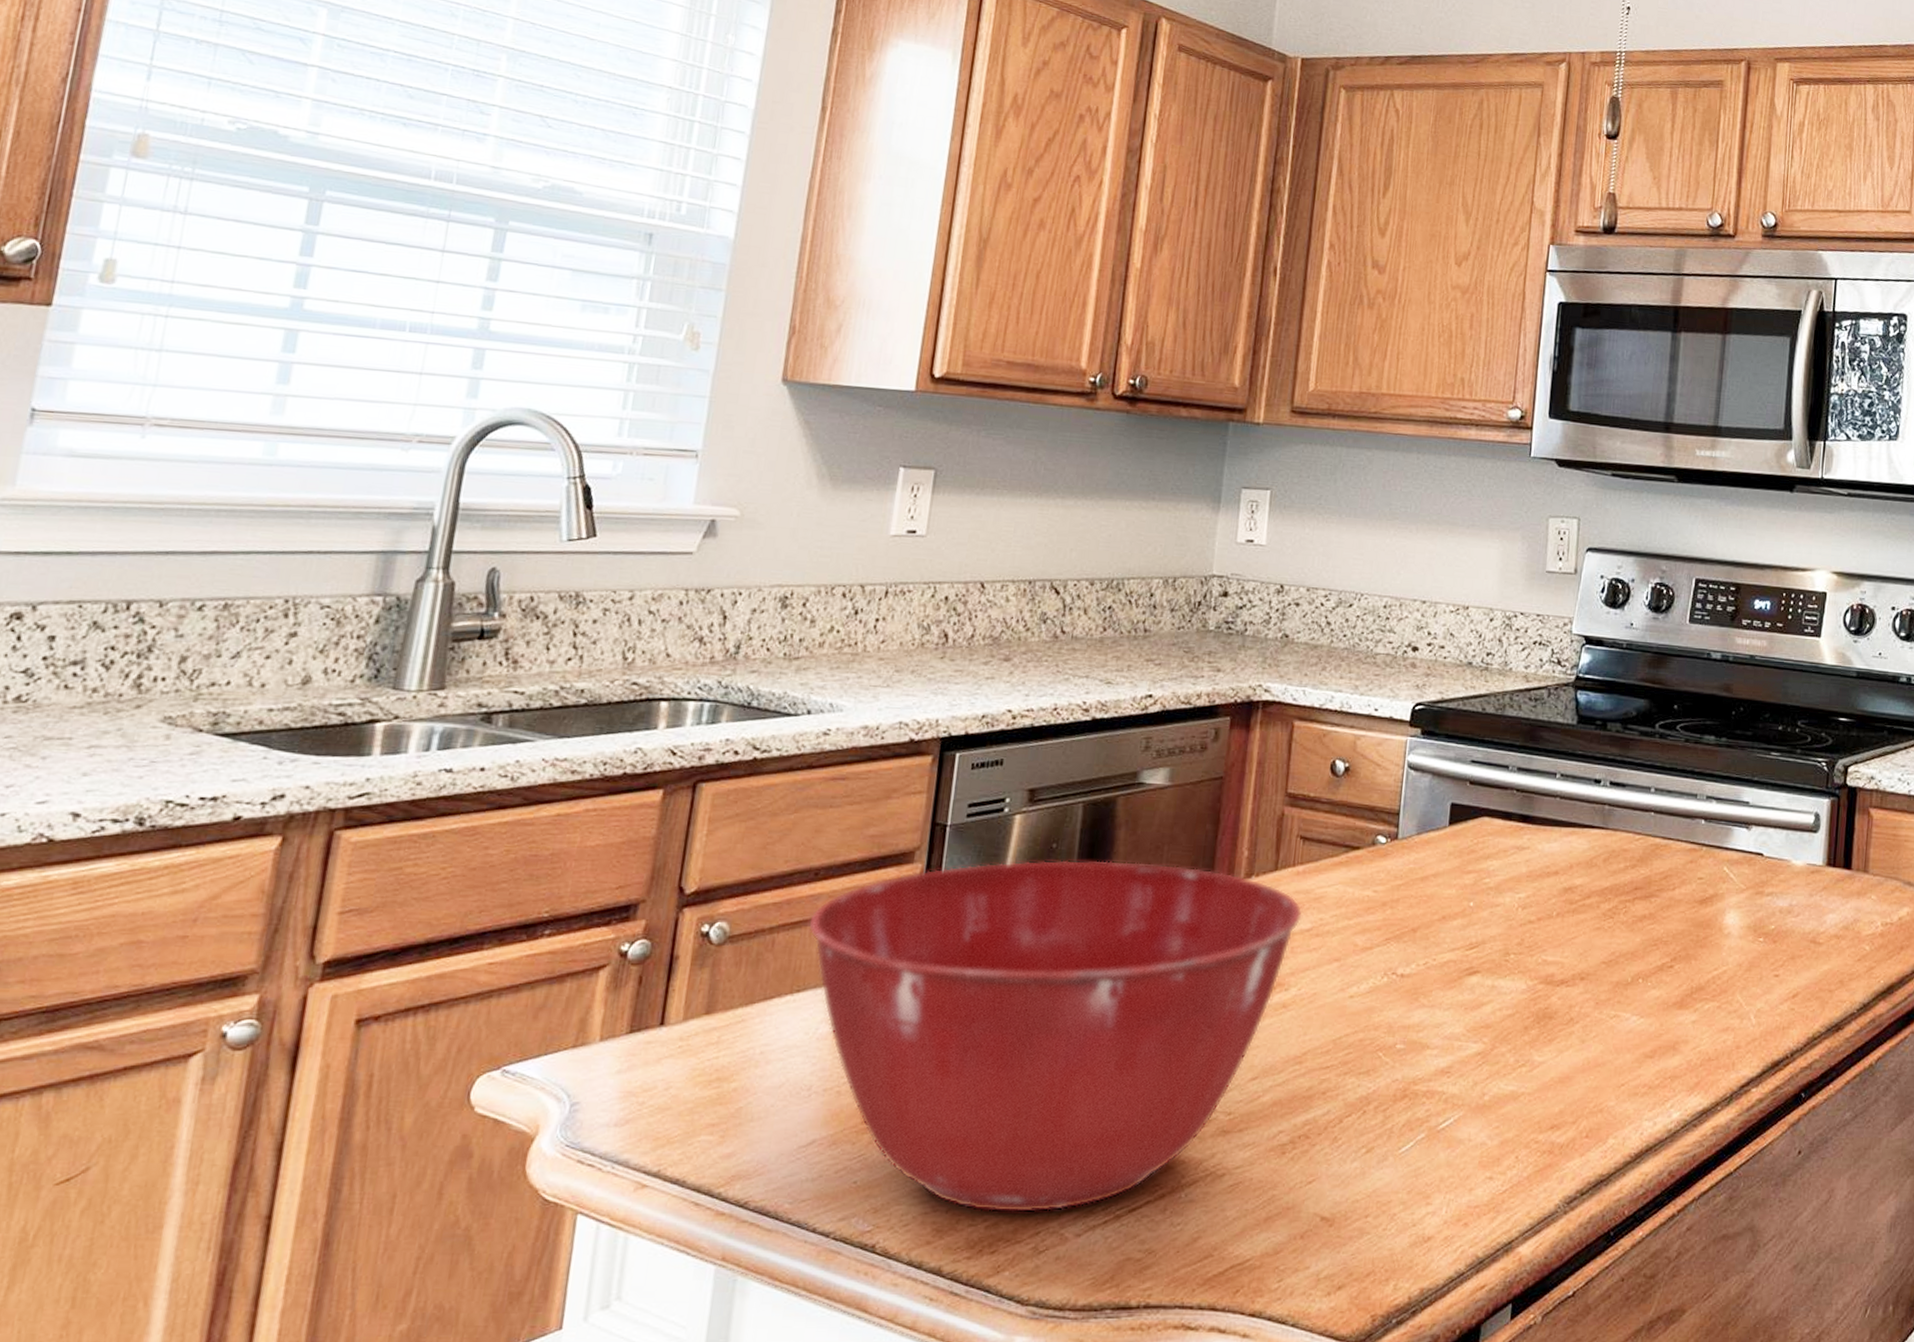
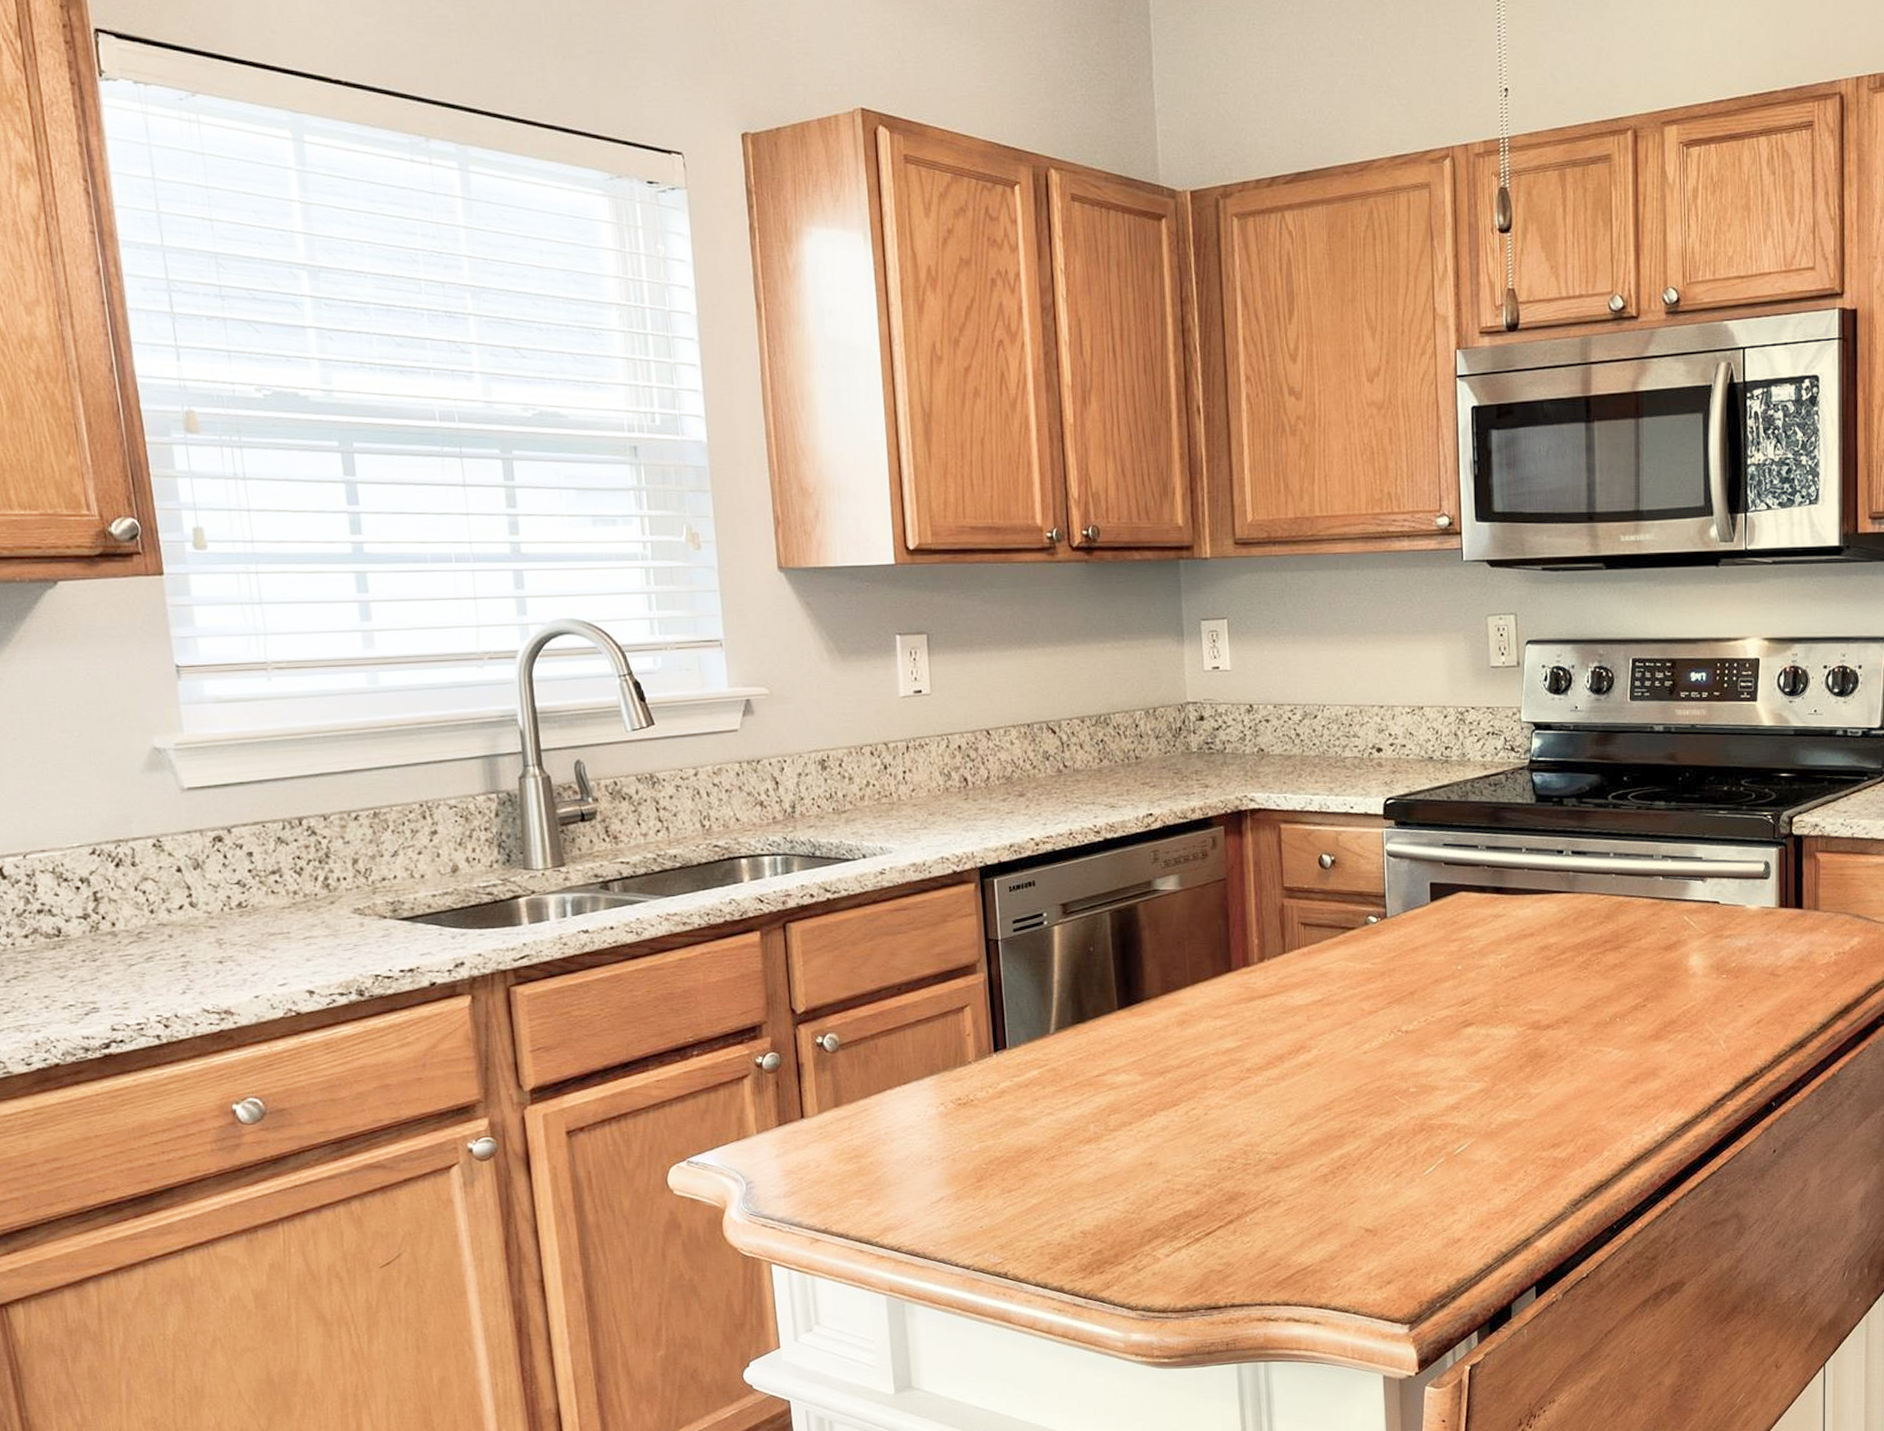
mixing bowl: present [807,859,1303,1213] -> none [900,956,1313,1243]

